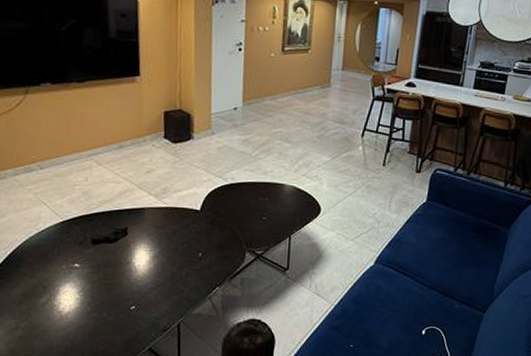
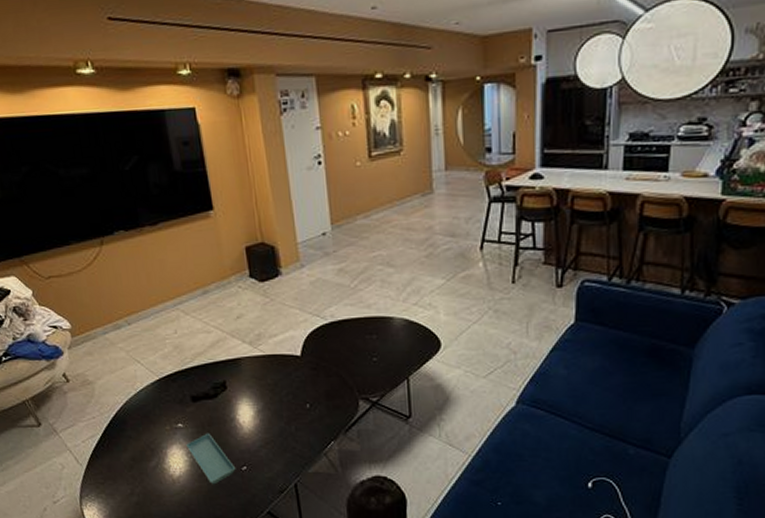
saucer: none [80,273,125,322] -> present [186,433,236,485]

